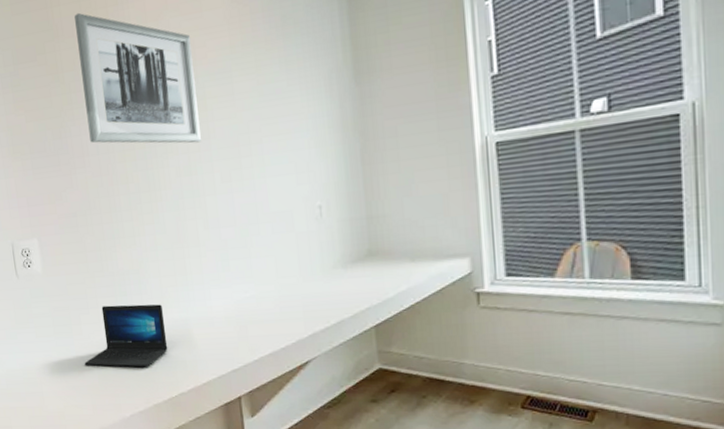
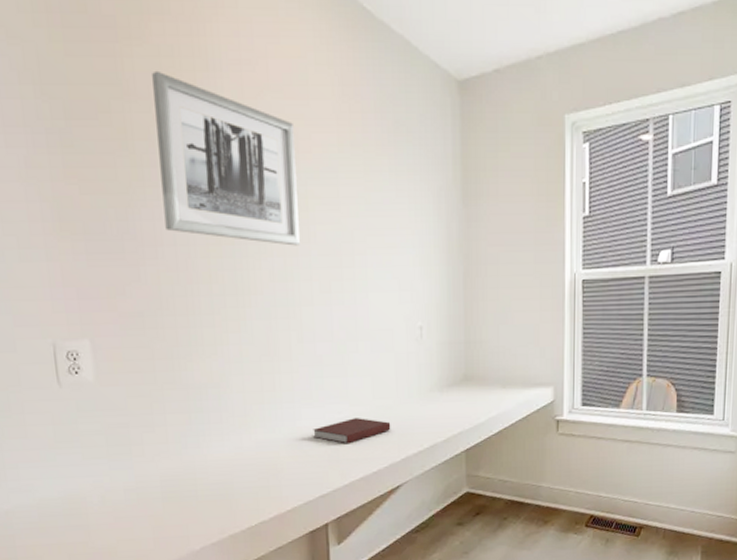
laptop: present [84,304,168,367] -> none [145,422,250,494]
notebook: none [222,296,296,322] -> present [313,418,391,444]

